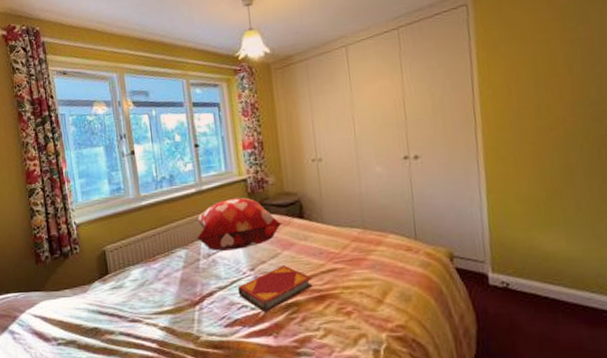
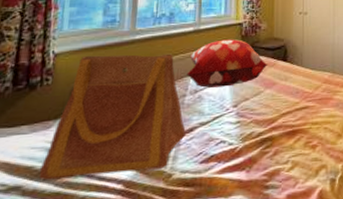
tote bag: none [86,219,206,337] -> present [38,54,186,180]
hardback book: present [237,266,313,313] -> none [218,103,288,148]

